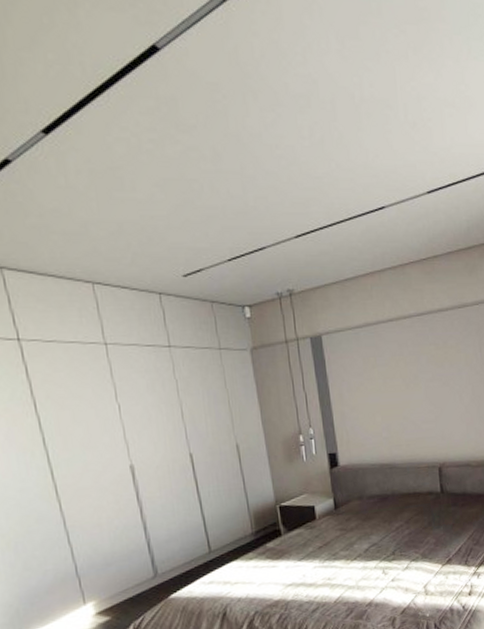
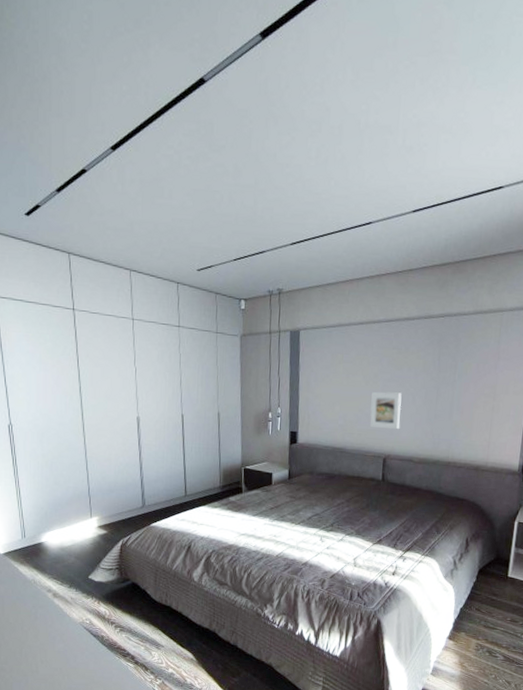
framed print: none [415,392,451,435] -> present [369,392,402,430]

